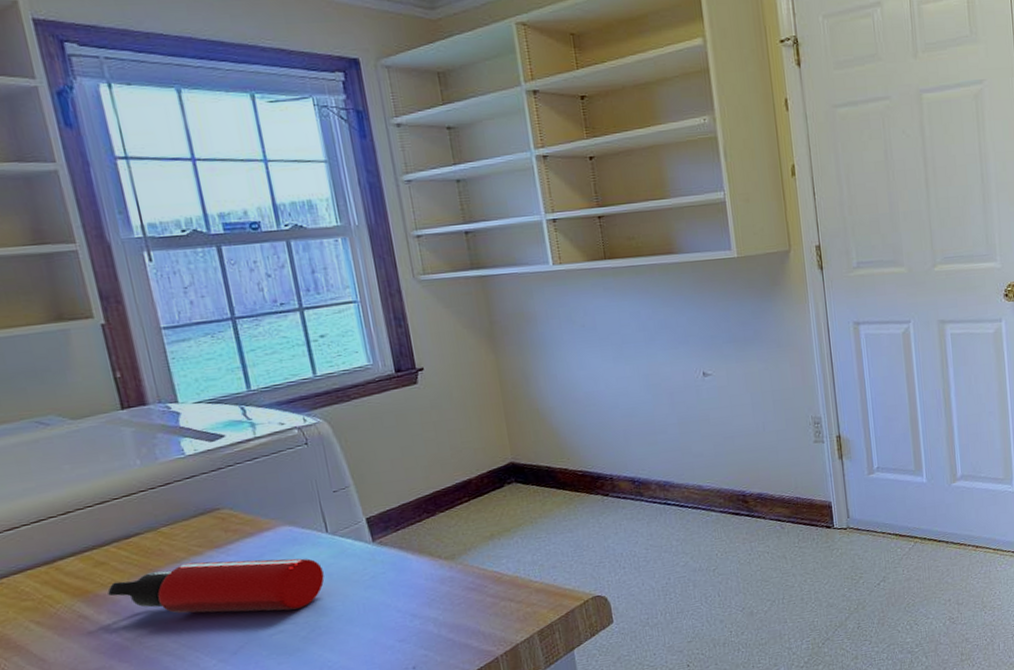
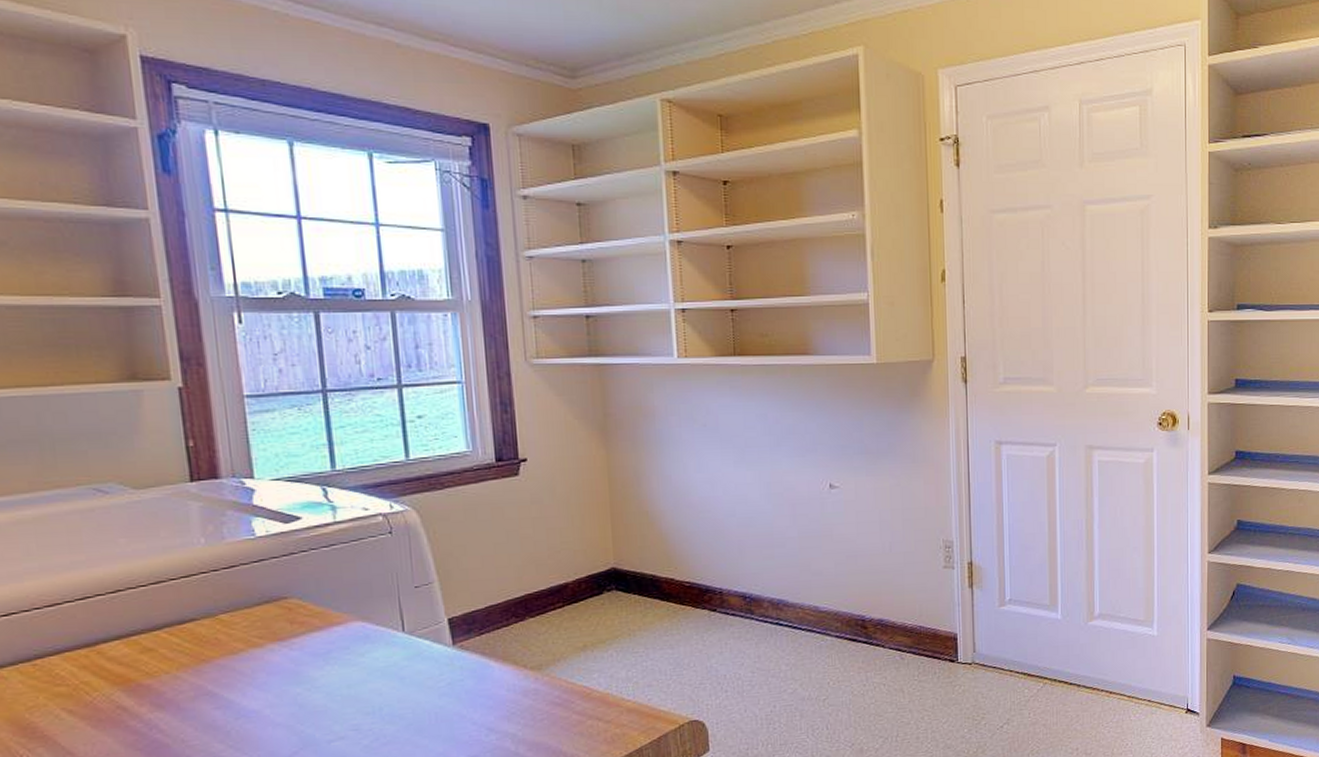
water bottle: present [107,558,325,614] -> none [152,654,396,715]

